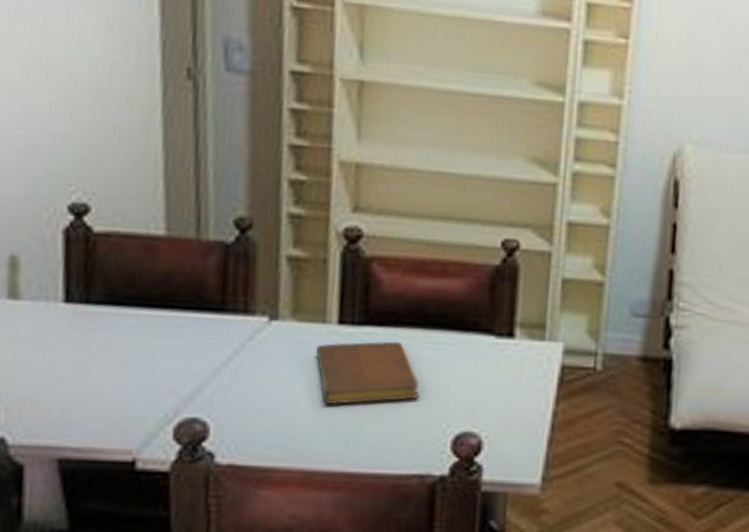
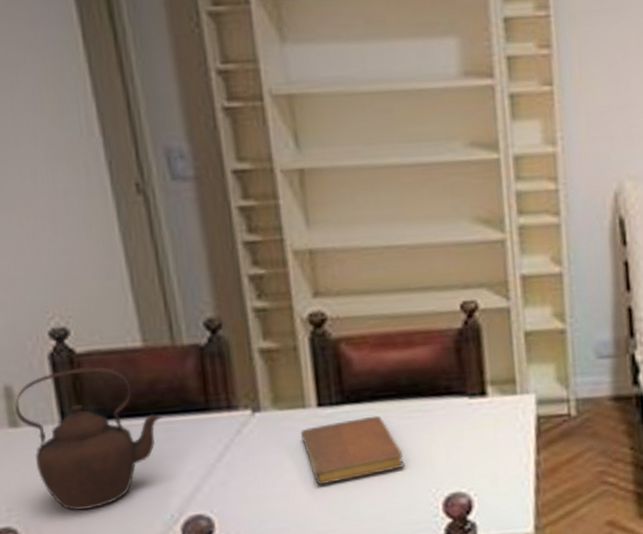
teapot: none [16,247,174,396] -> present [14,367,162,511]

